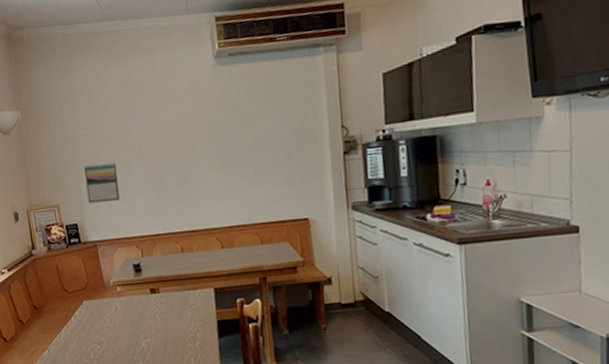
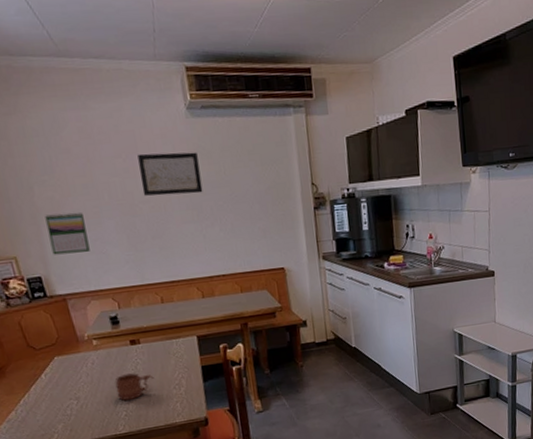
mug: none [134,322,171,350] -> present [115,373,154,401]
wall art: none [167,99,227,146] -> present [137,152,203,196]

